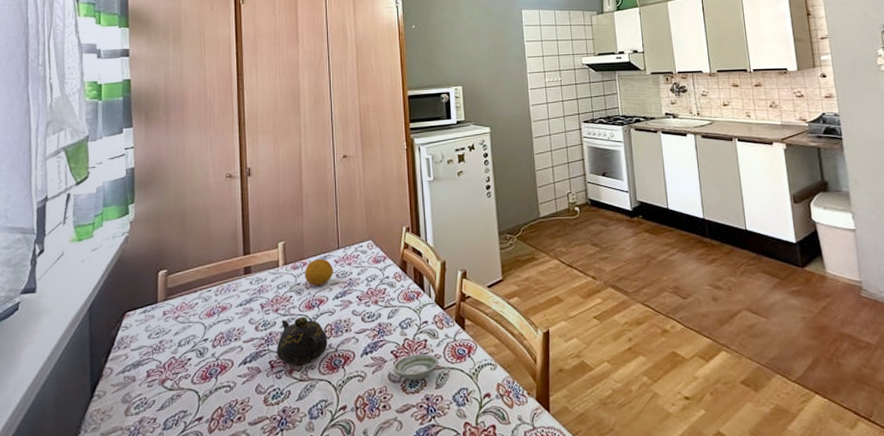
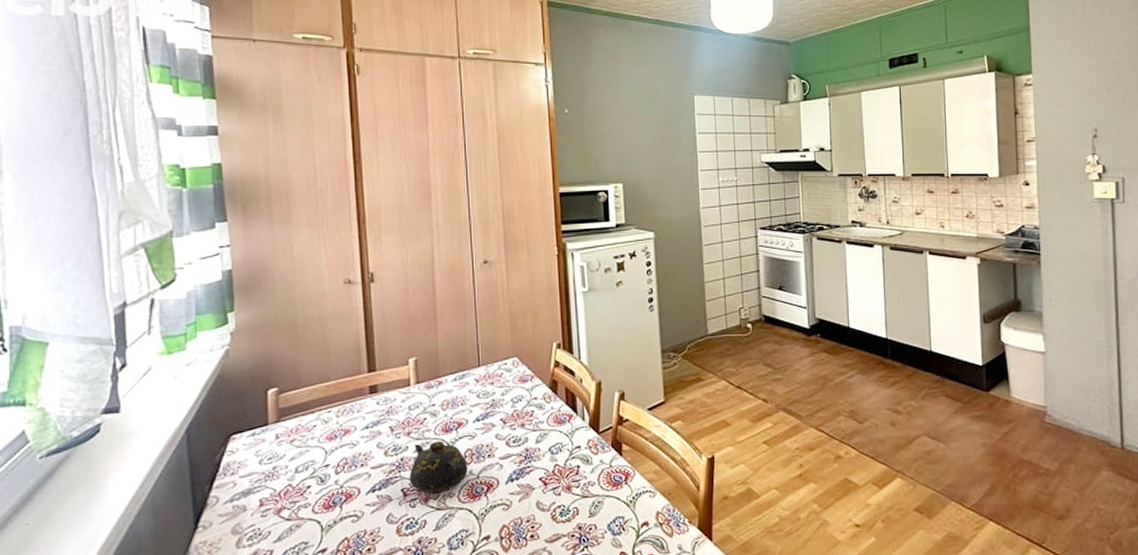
fruit: present [305,258,333,286] -> none [441,377,474,407]
saucer: present [393,354,439,381] -> none [542,481,593,509]

